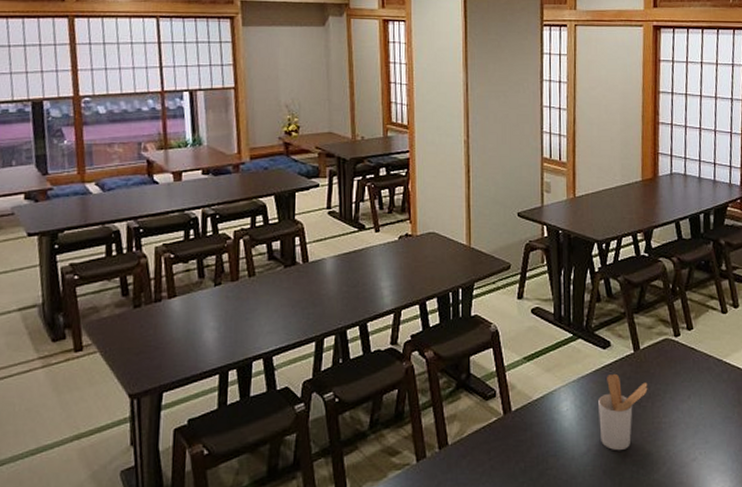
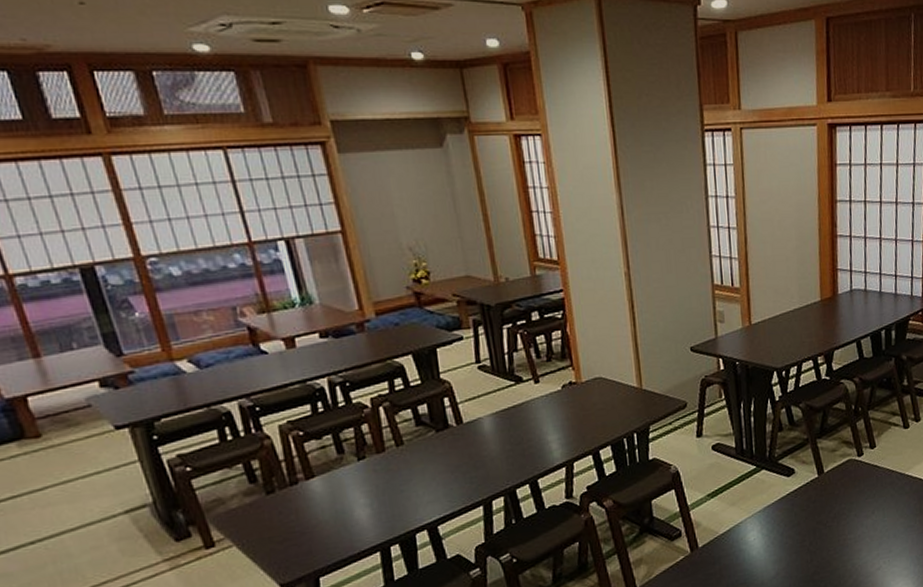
utensil holder: present [598,373,648,451] -> none [785,498,833,571]

